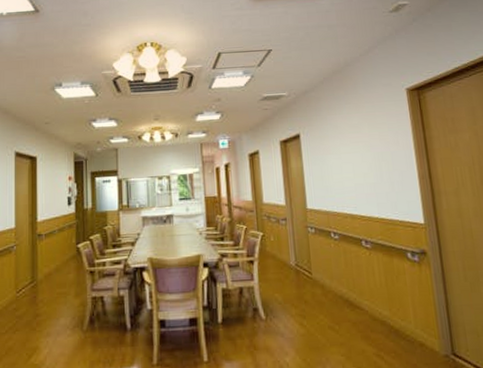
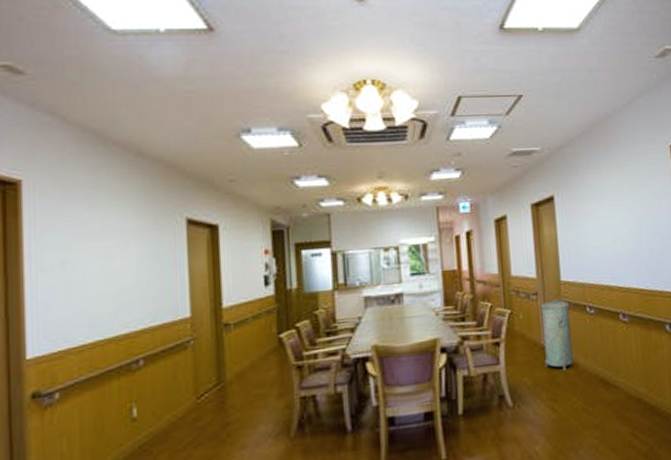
trash can: none [289,224,320,290] -> present [540,299,573,371]

